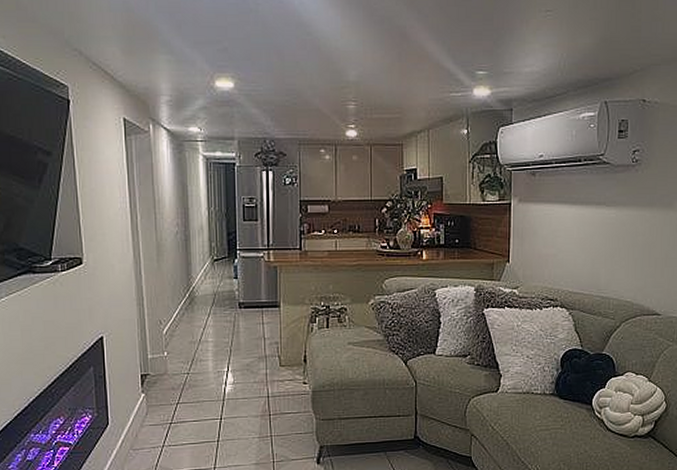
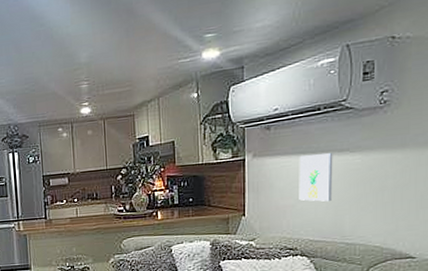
wall art: none [560,205,592,253] -> present [299,153,333,202]

